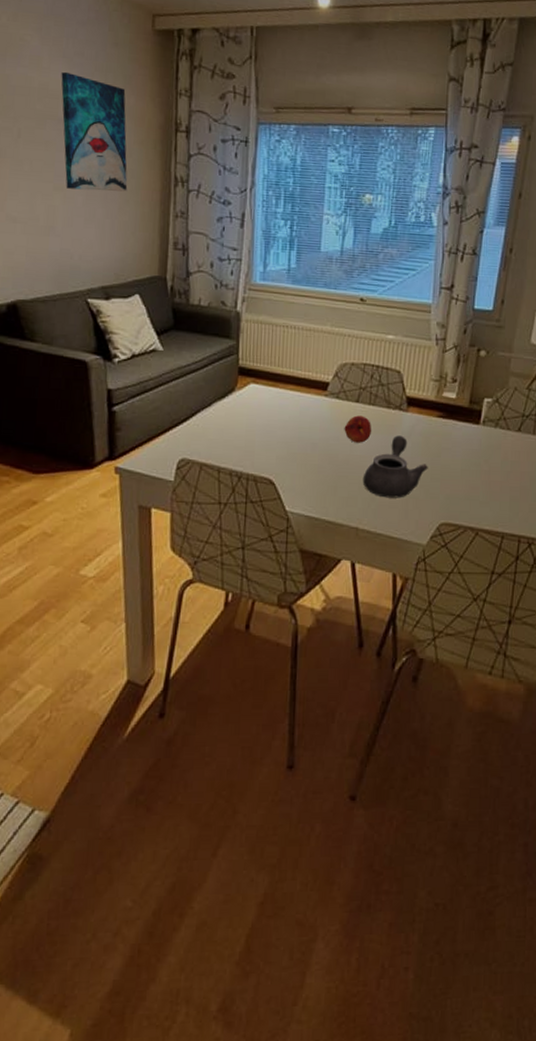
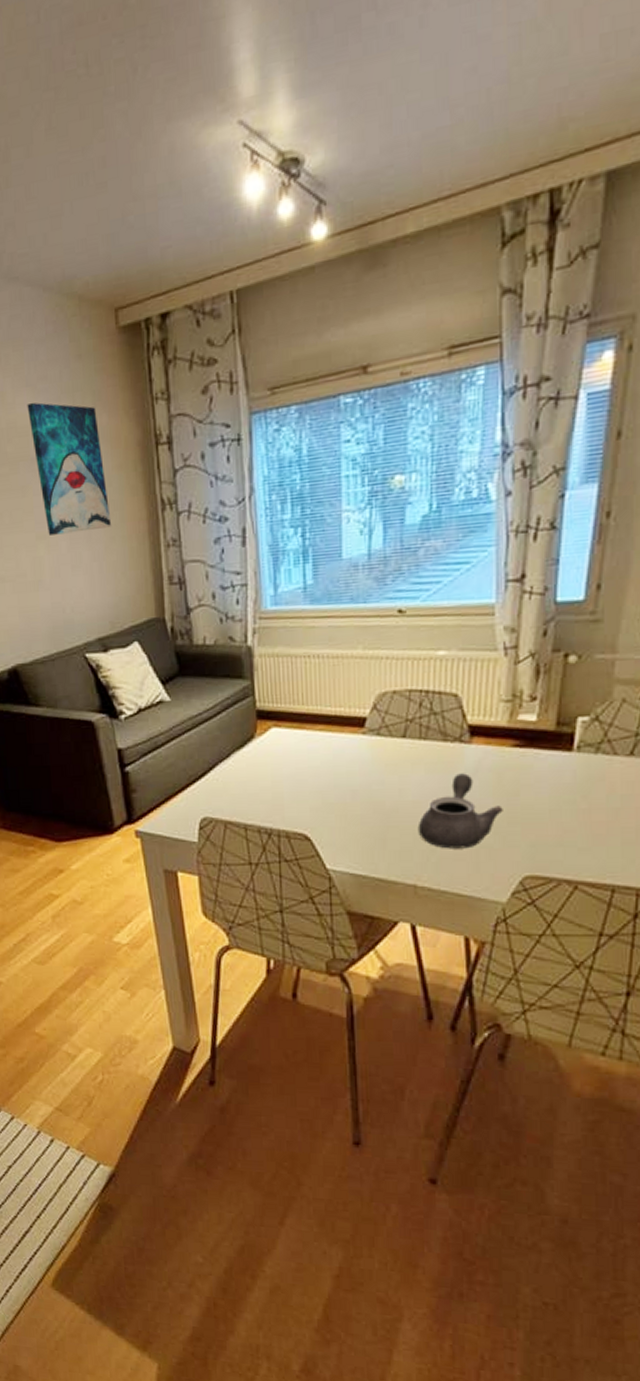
fruit: present [344,415,372,443] -> none [389,753,426,786]

